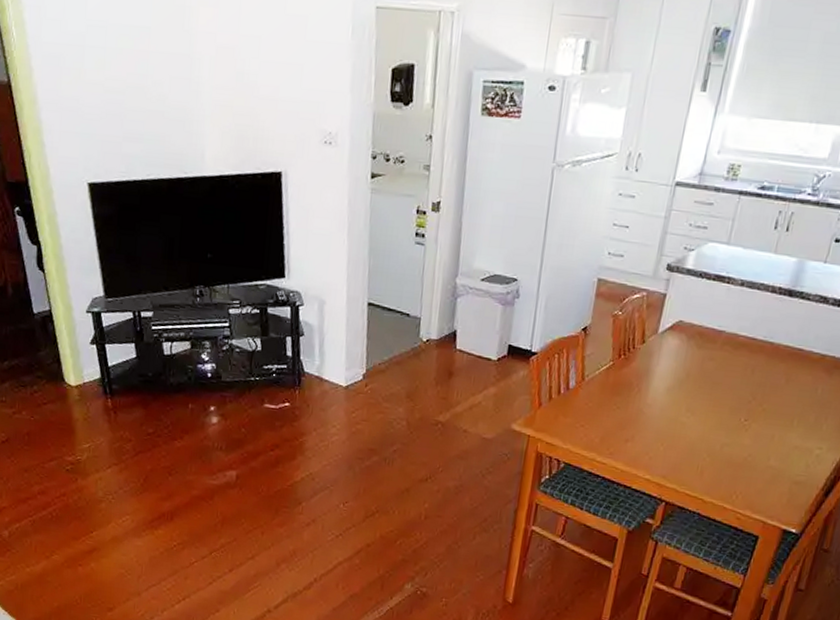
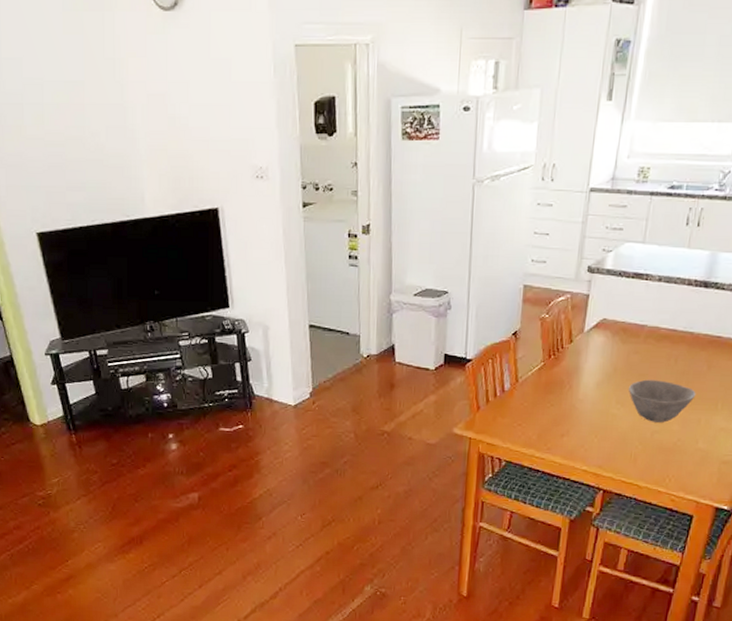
bowl: none [699,388,772,436] -> present [628,379,696,423]

